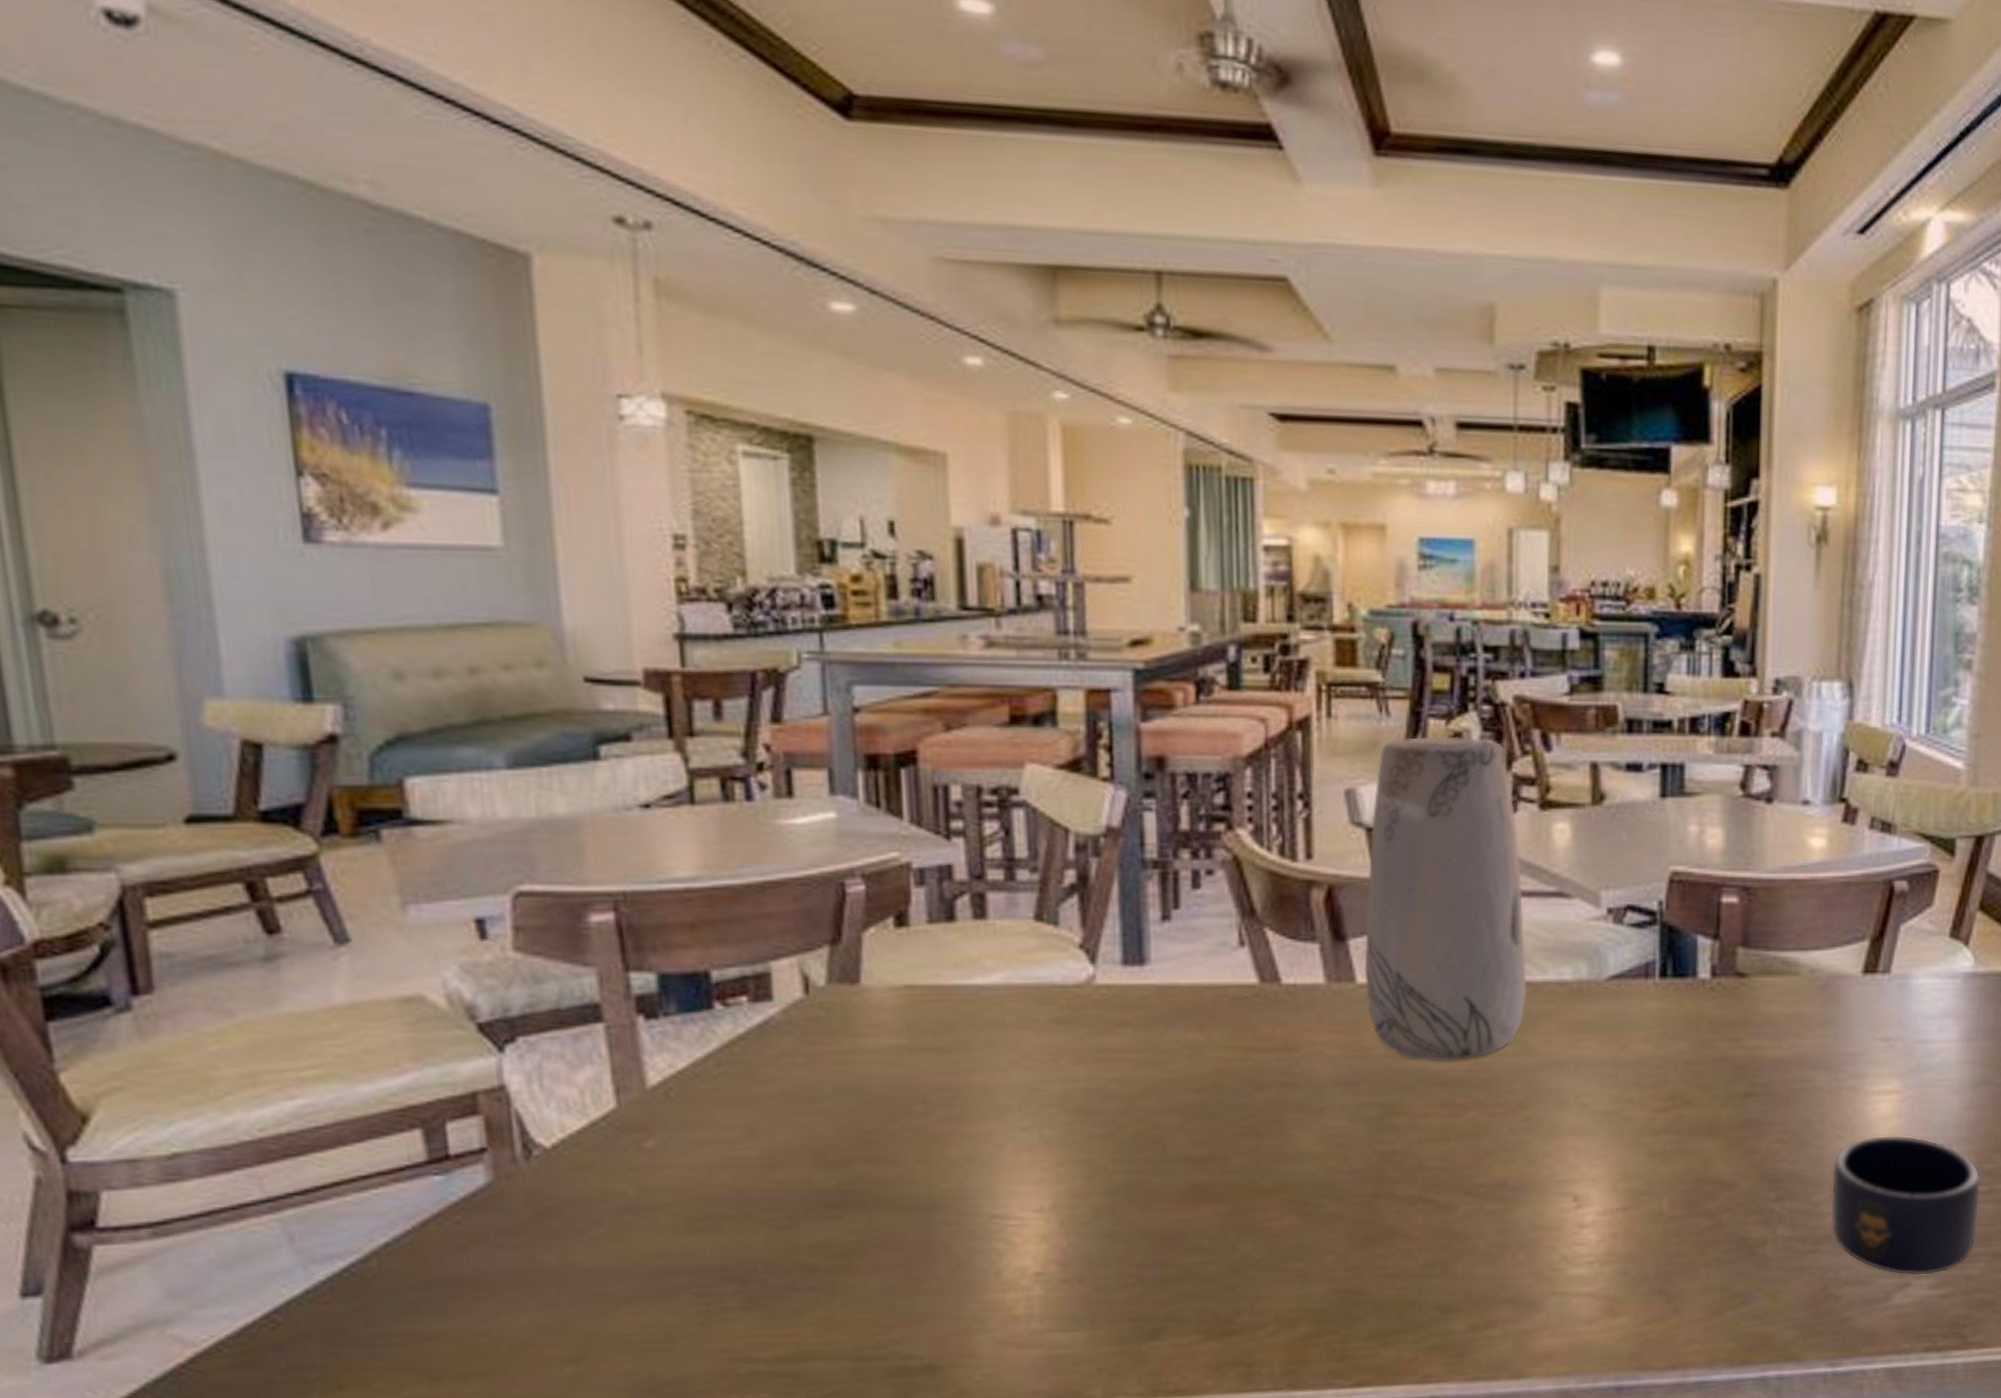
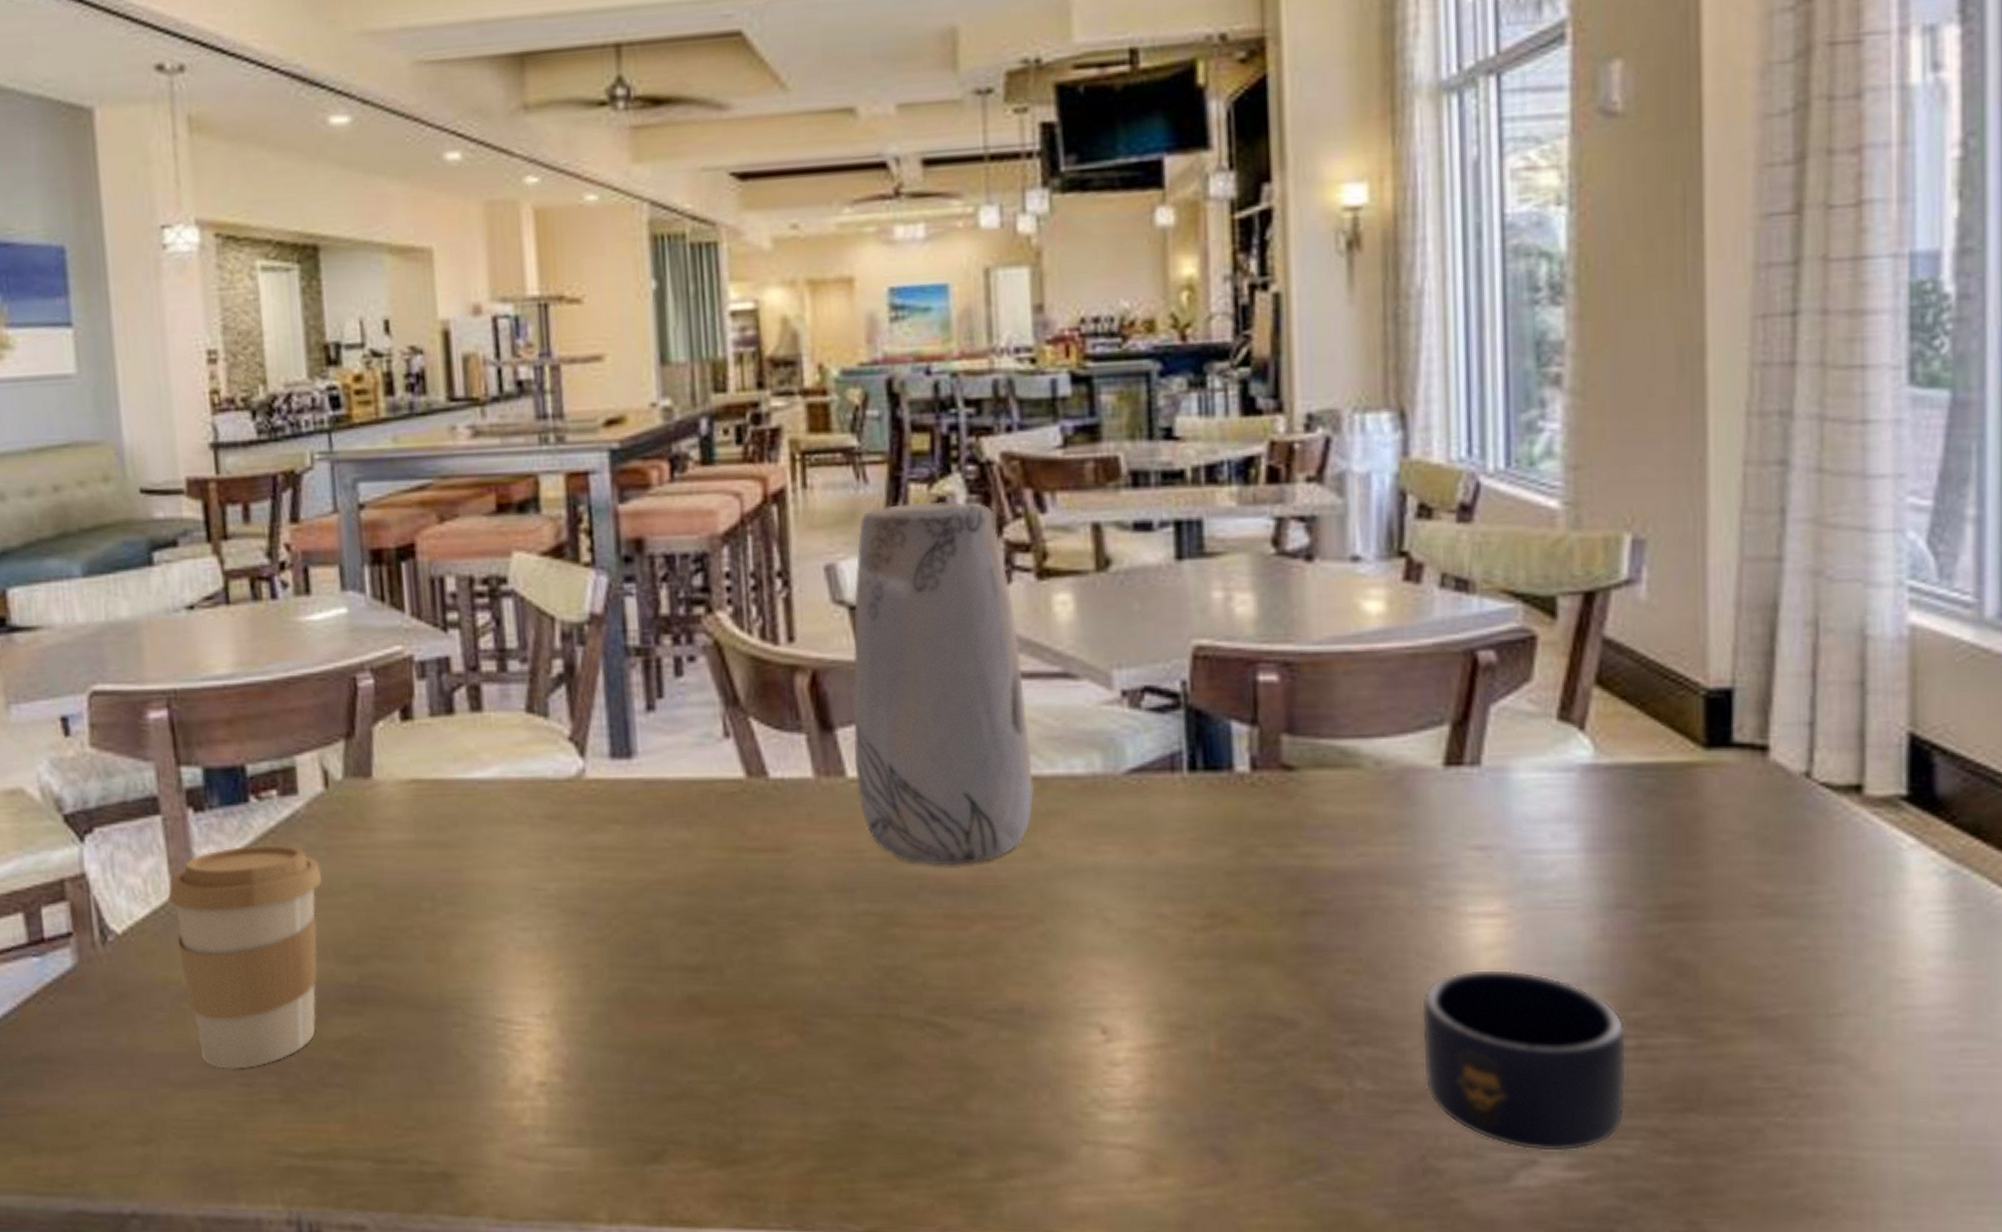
coffee cup: none [609,1051,799,1281] -> present [167,844,323,1069]

